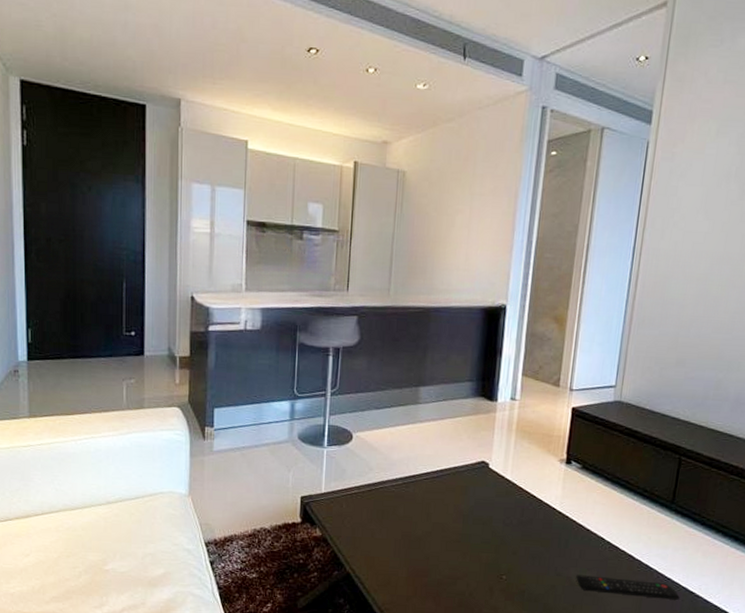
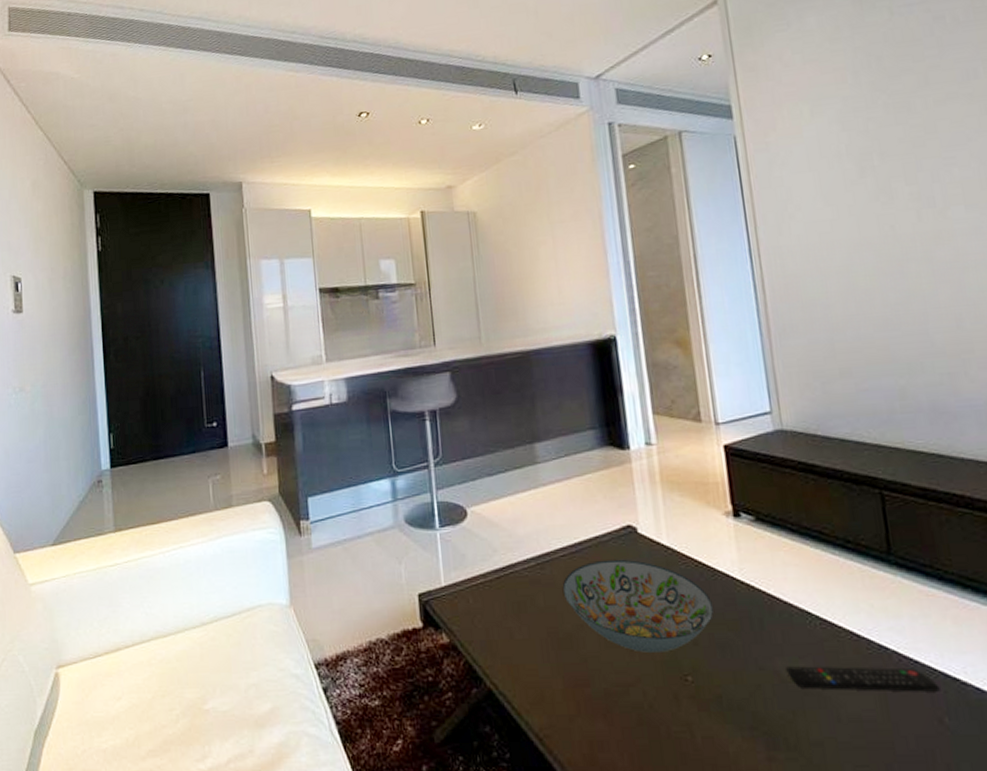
decorative bowl: none [420,485,535,557] -> present [562,559,714,653]

